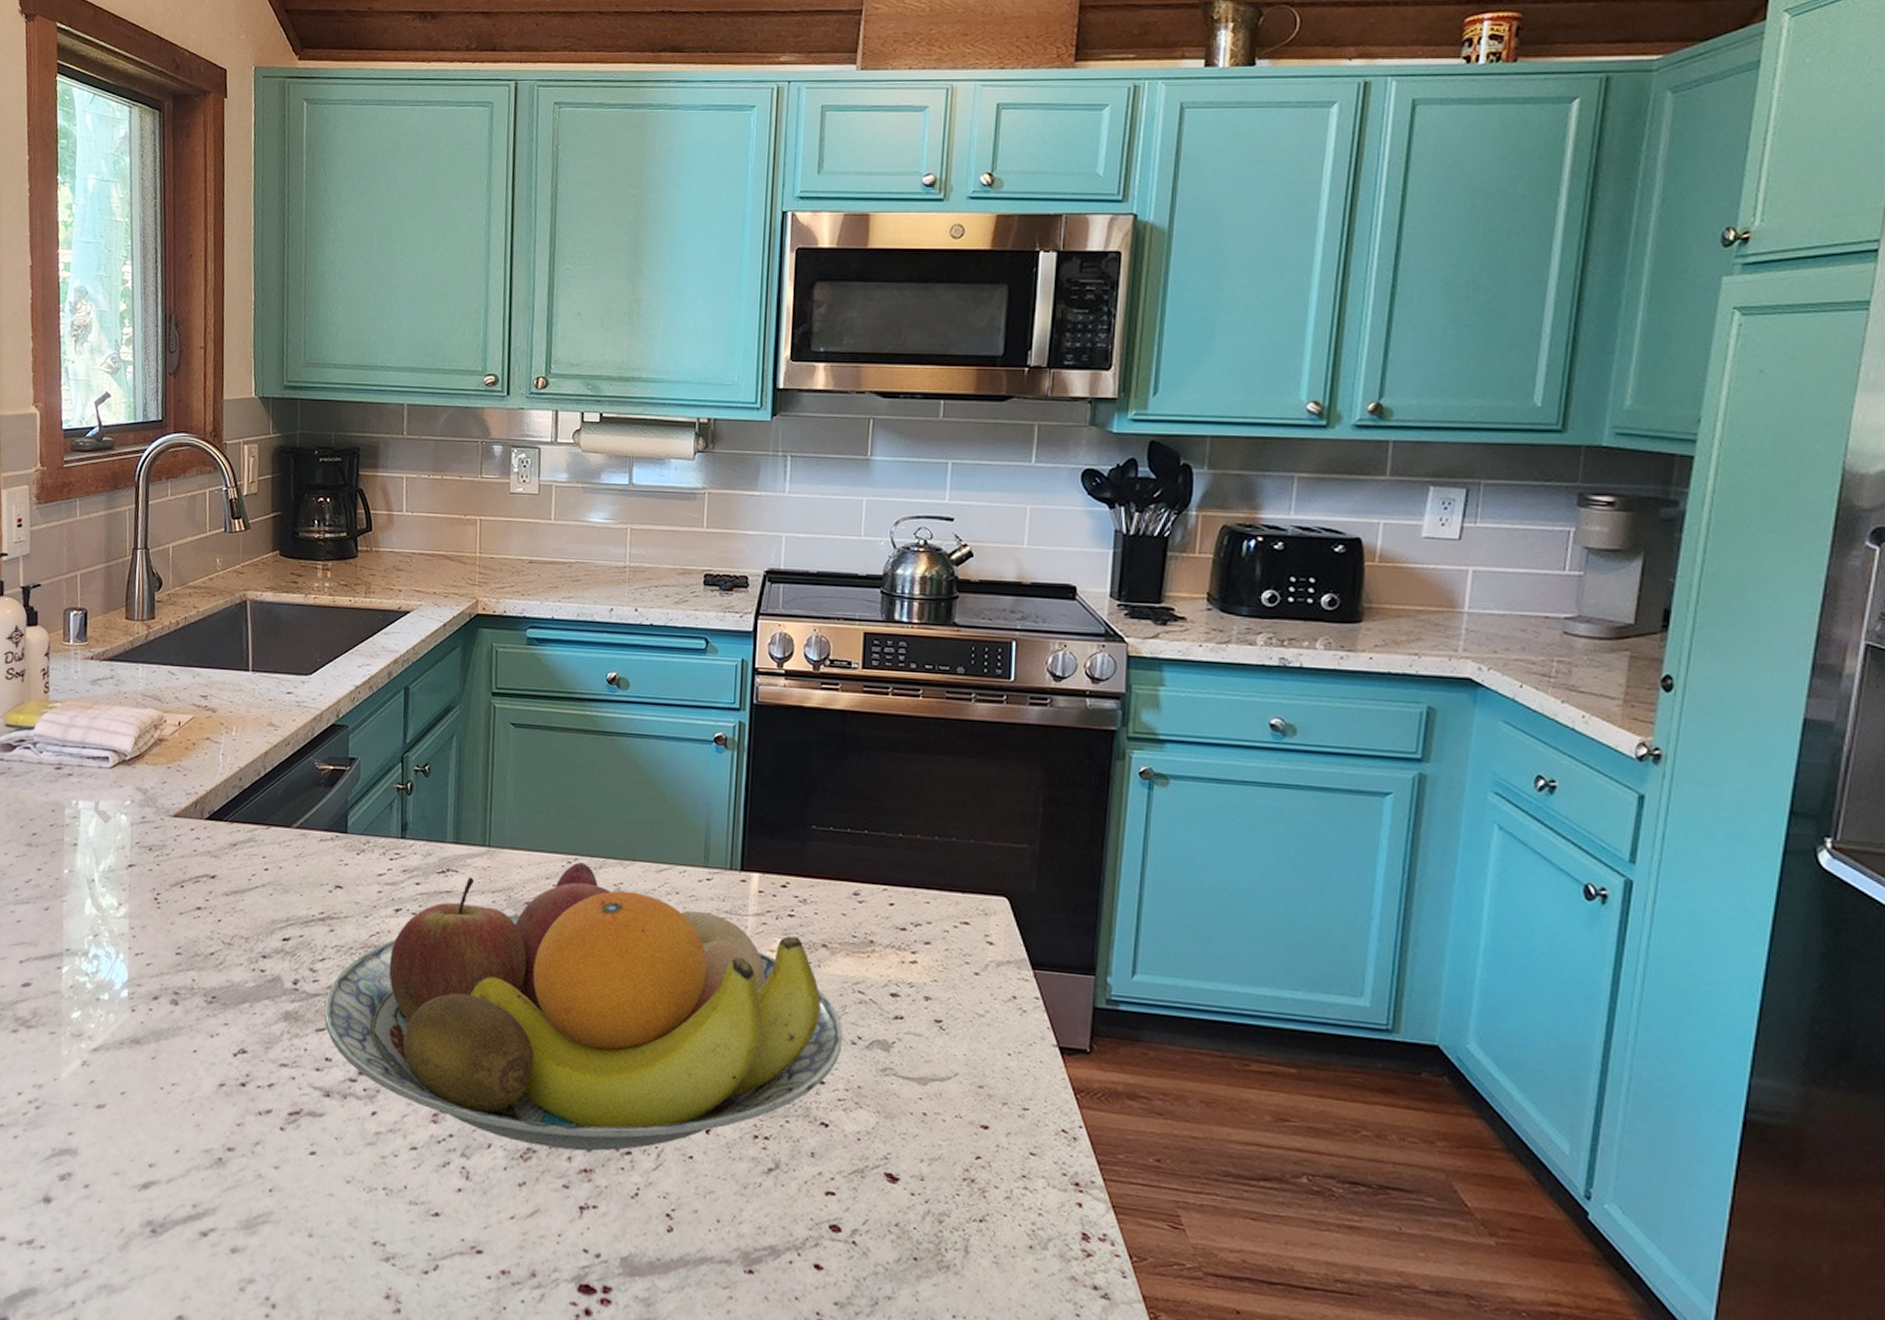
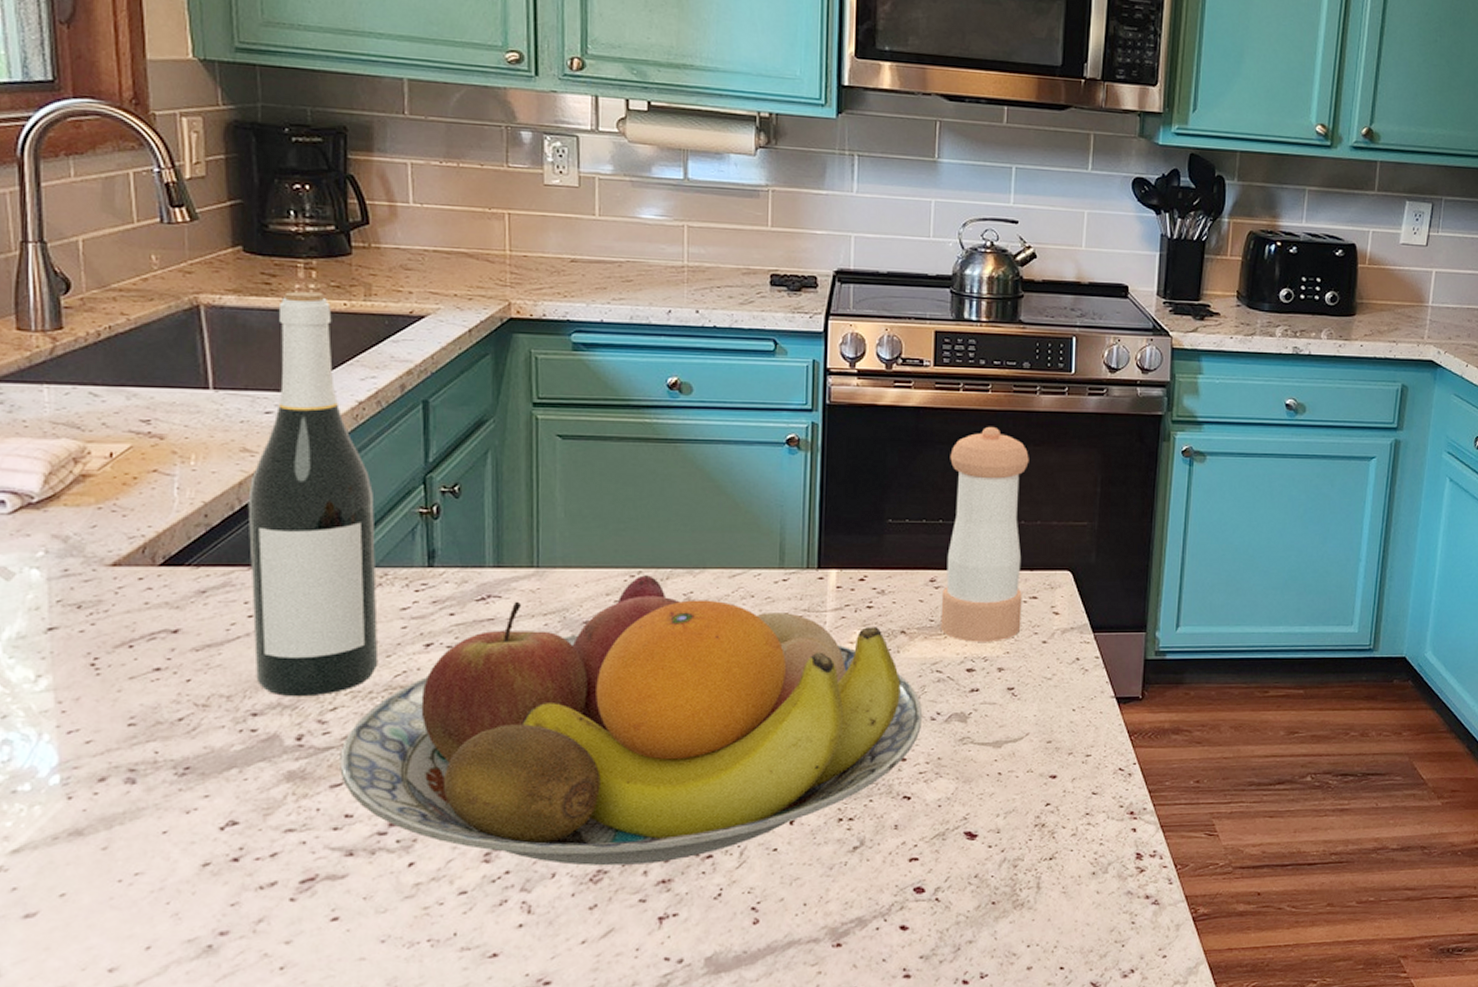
wine bottle: none [267,588,363,947] -> present [248,291,379,697]
pepper shaker: none [863,734,962,968] -> present [940,426,1029,642]

